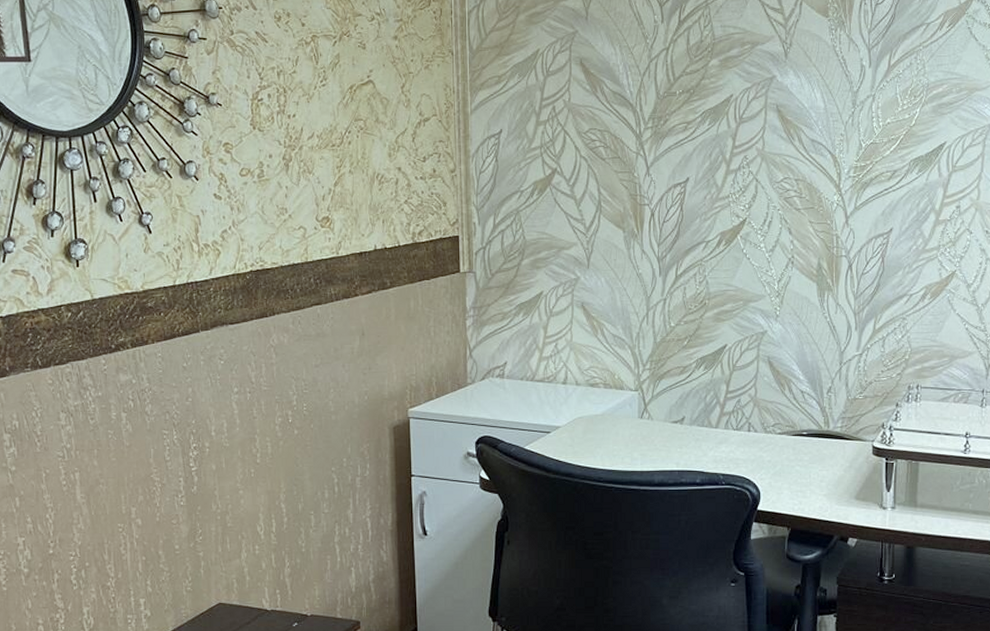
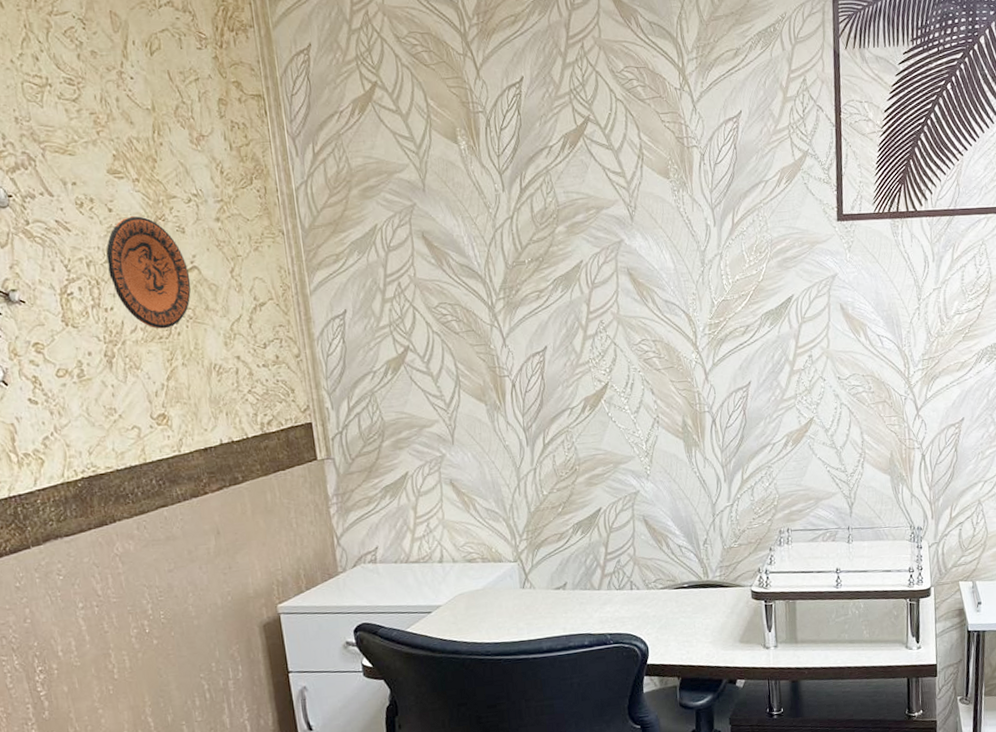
decorative plate: none [295,31,365,137] -> present [106,216,191,329]

